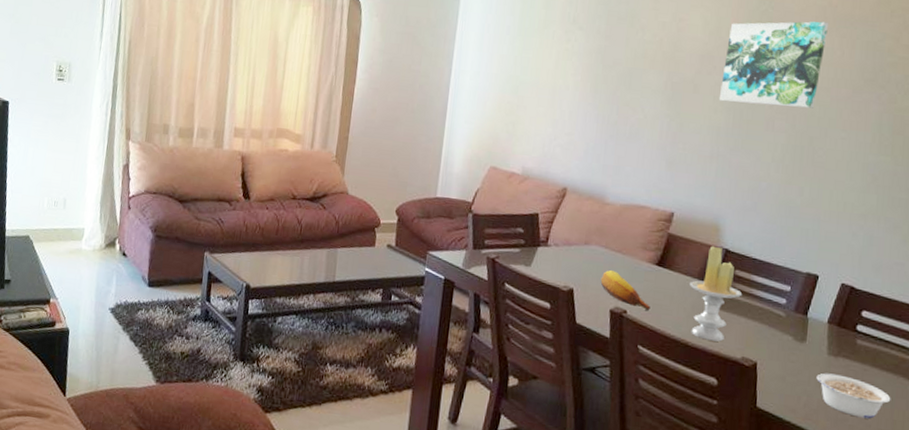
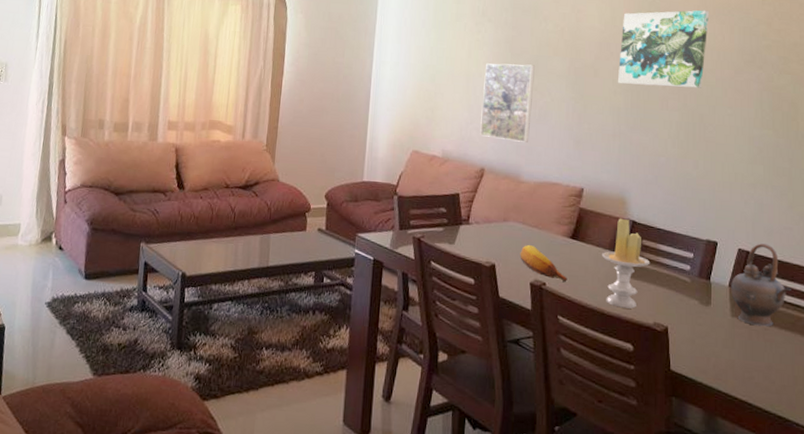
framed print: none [564,75,628,162] -> present [480,63,535,142]
legume: present [816,373,891,419] -> none [722,334,791,376]
teapot: none [829,278,898,368] -> present [731,243,791,327]

